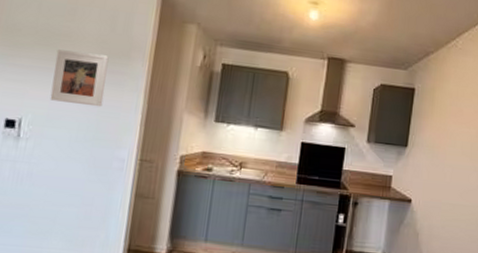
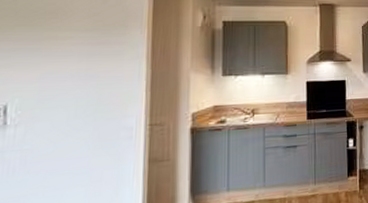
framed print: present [50,49,109,107] -> none [39,28,104,81]

